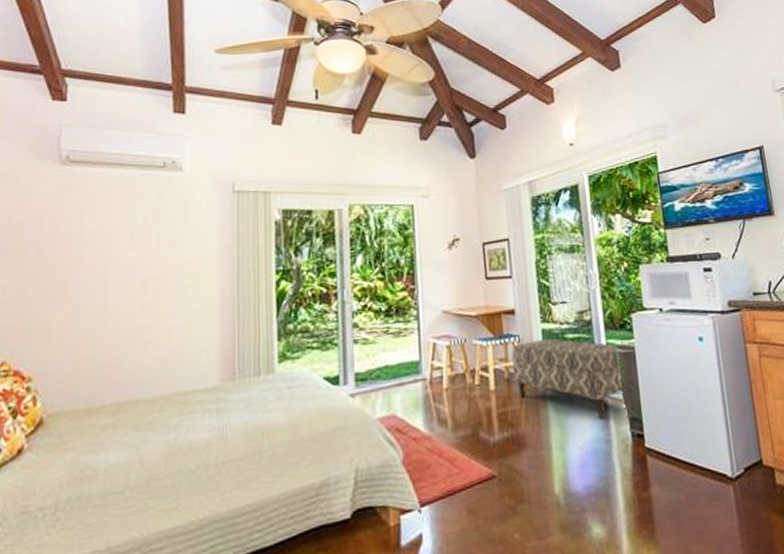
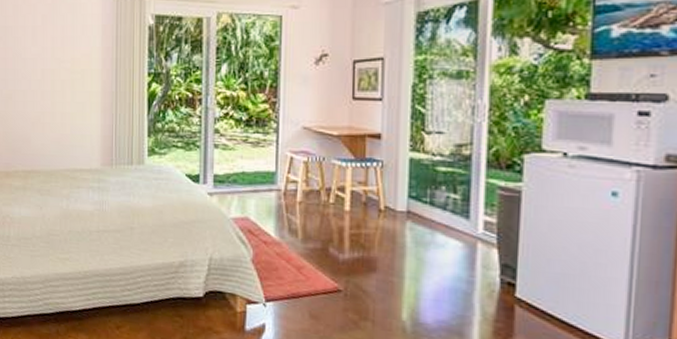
bench: present [511,338,625,418] -> none [372,168,500,258]

